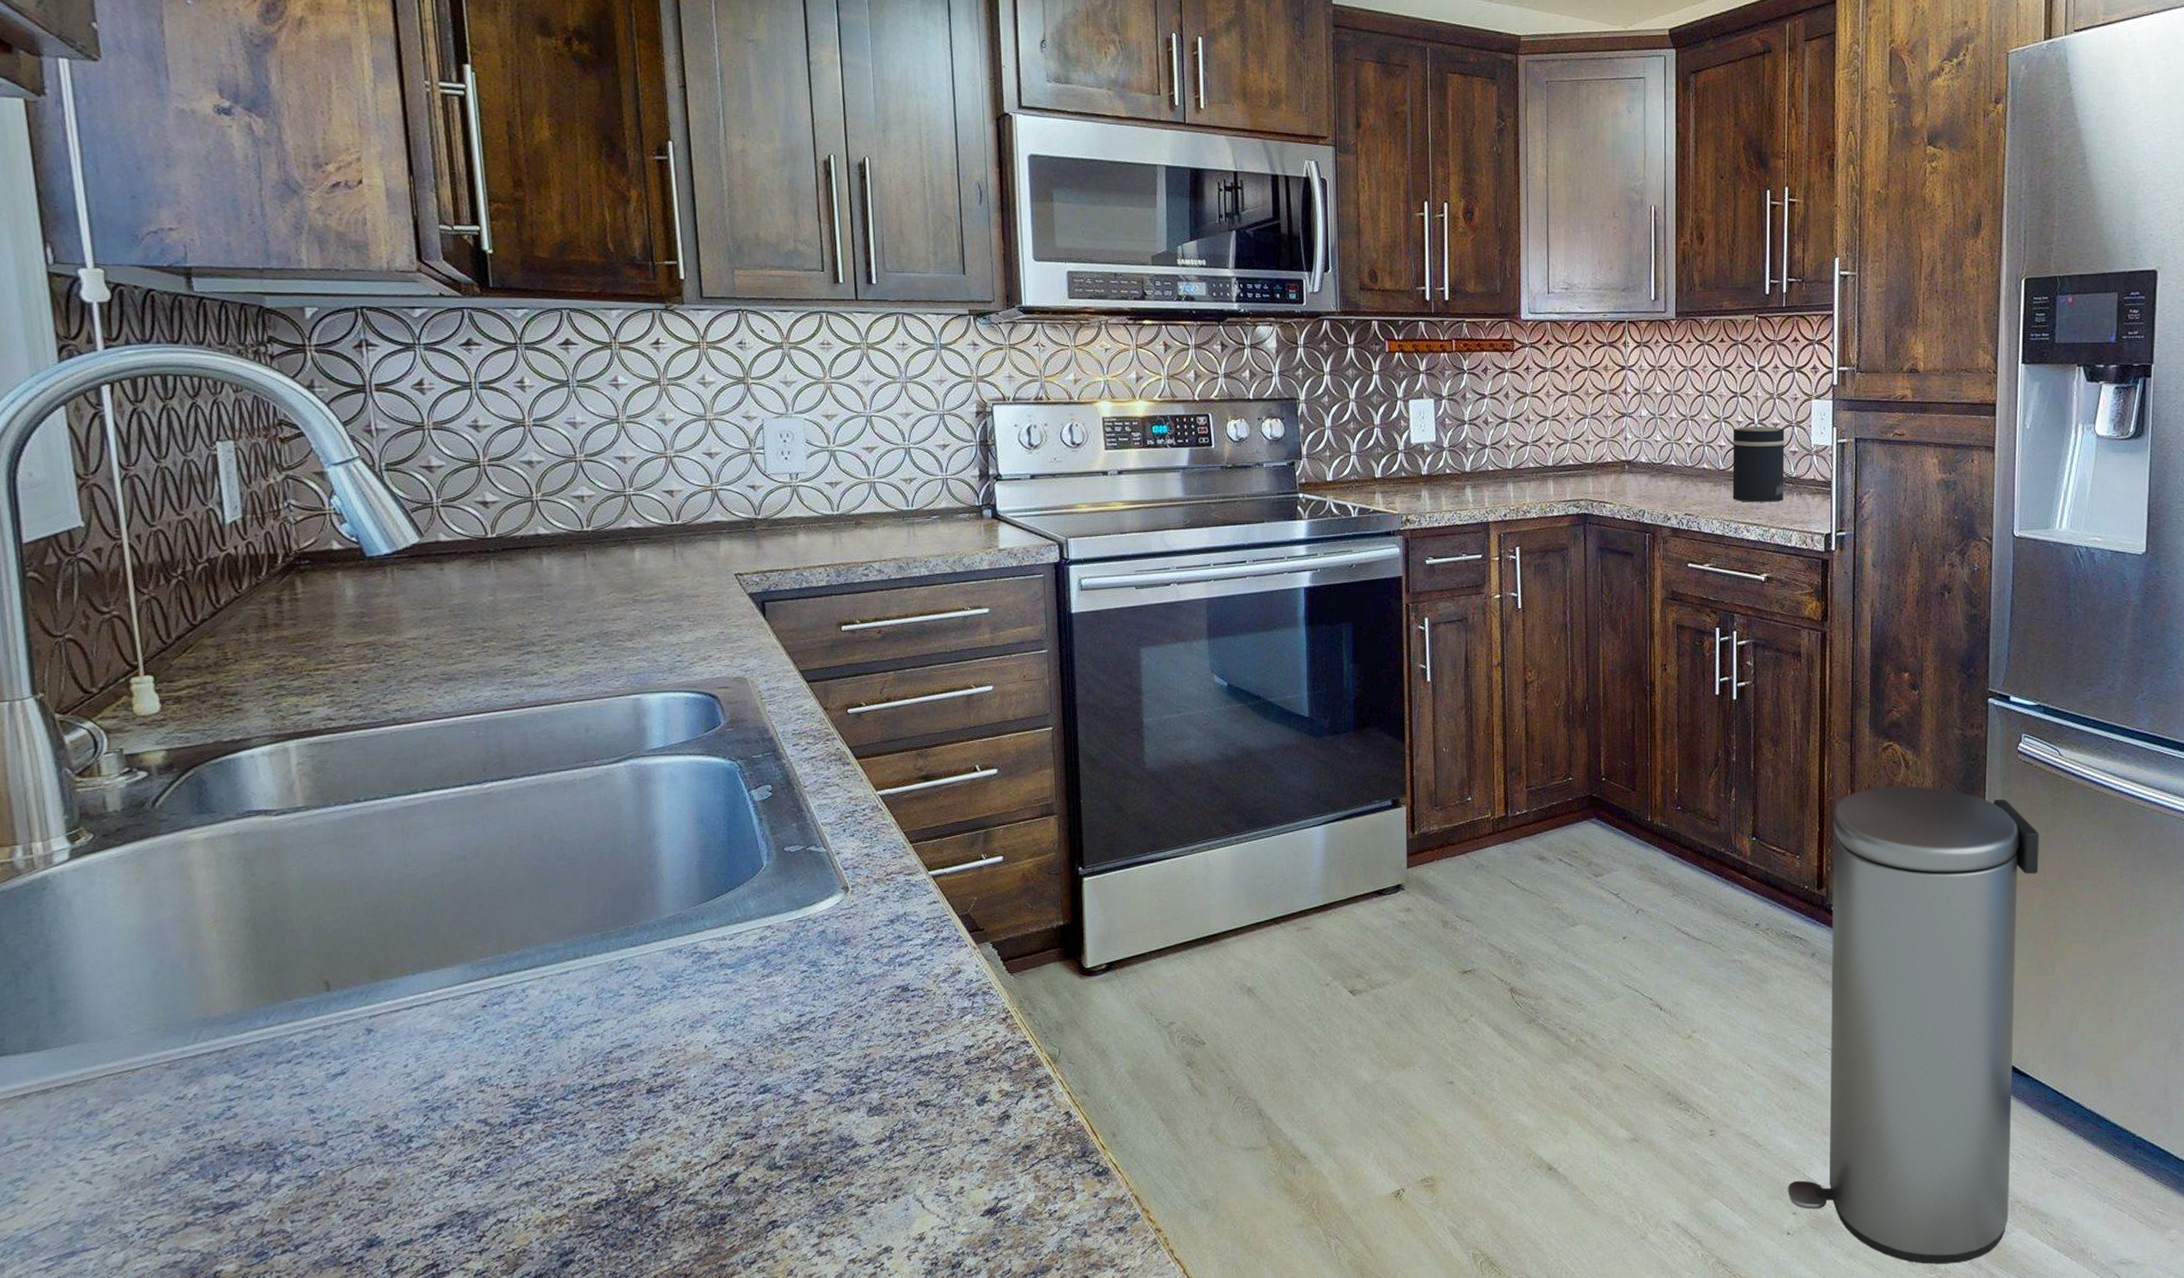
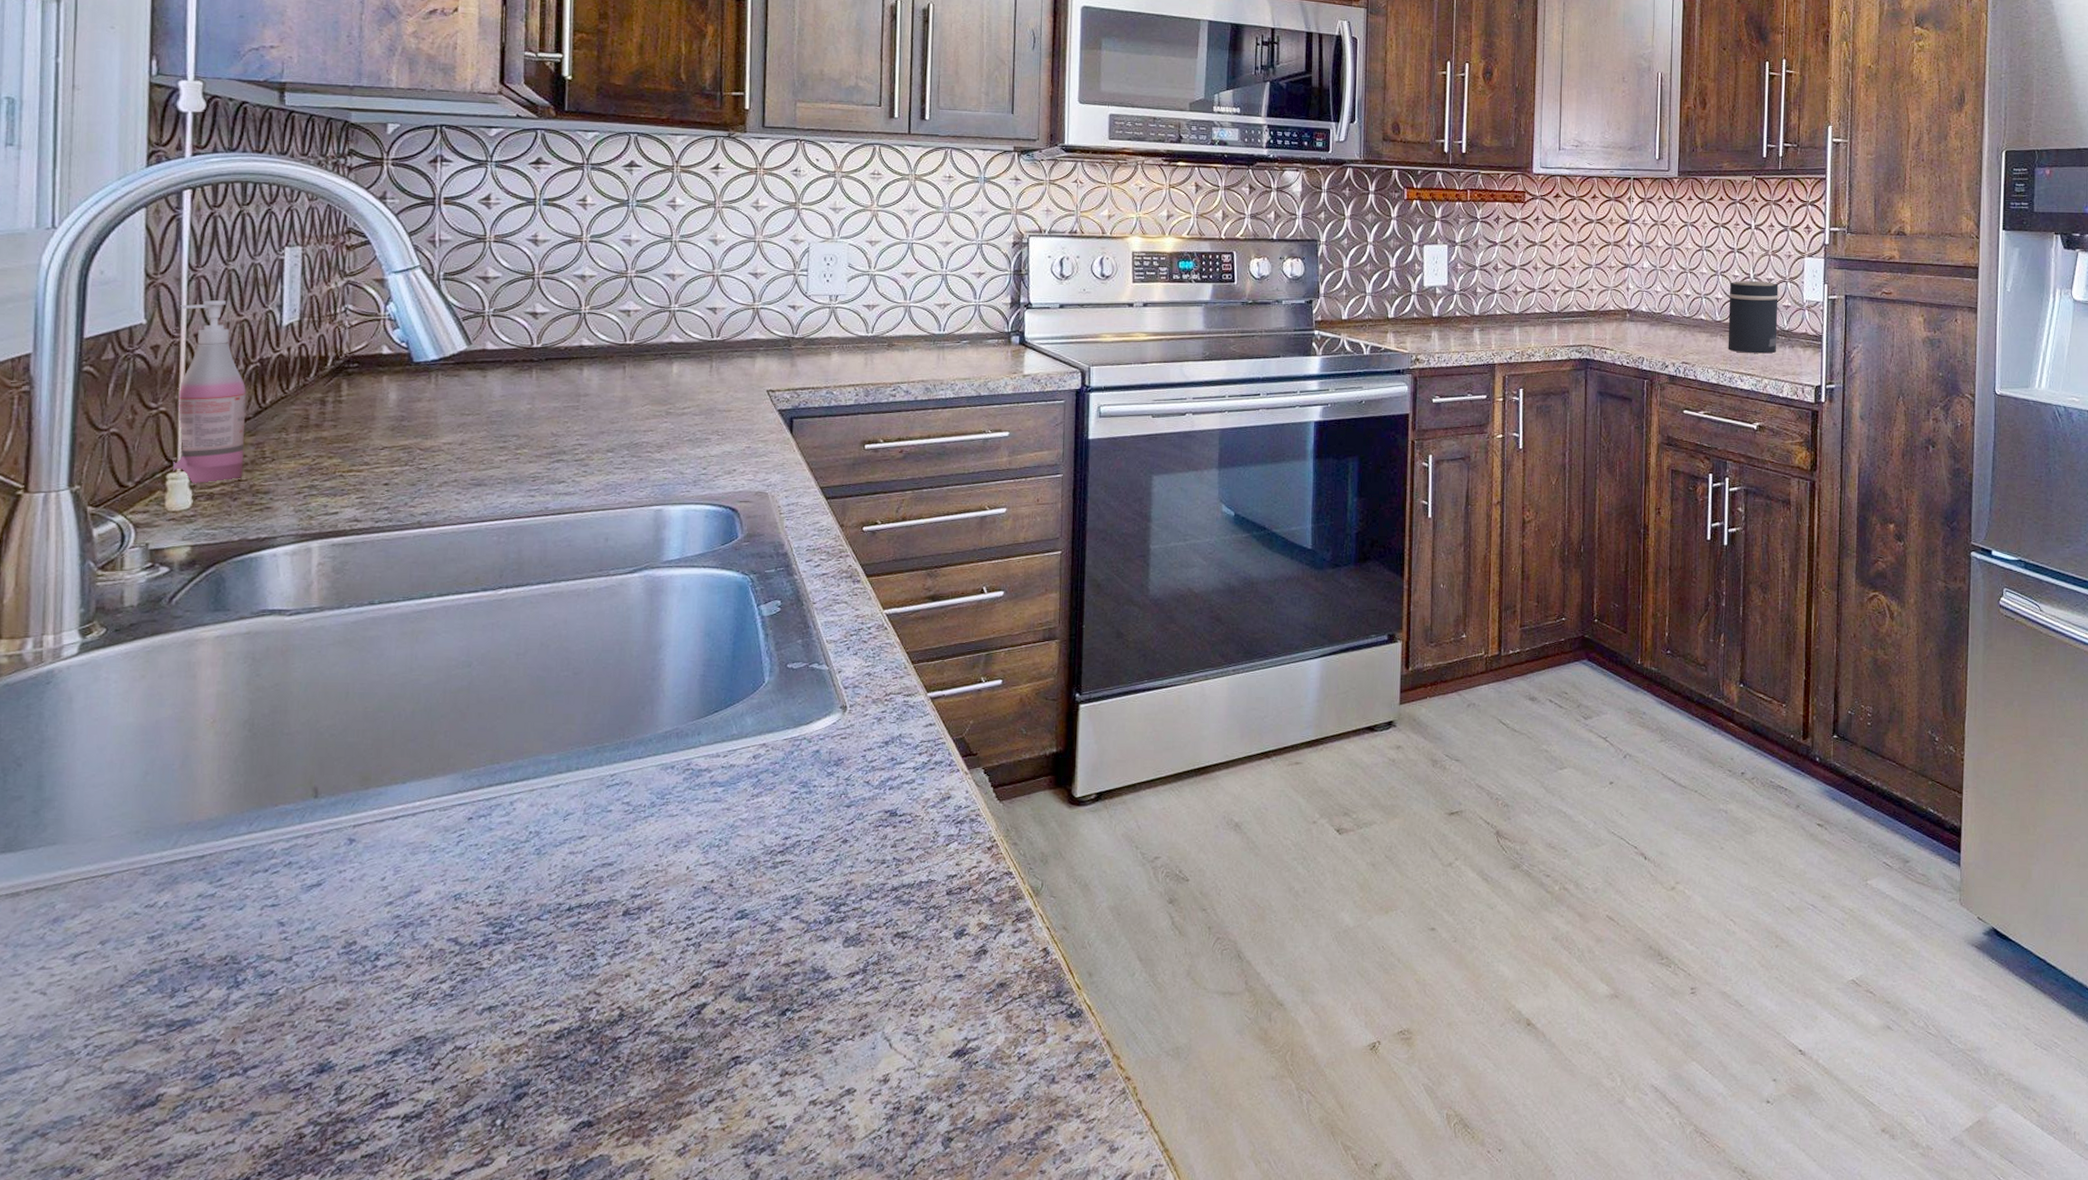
soap dispenser: none [116,500,208,687] -> present [173,300,246,483]
pedal bin: present [1788,786,2040,1264] -> none [1768,637,2021,1140]

